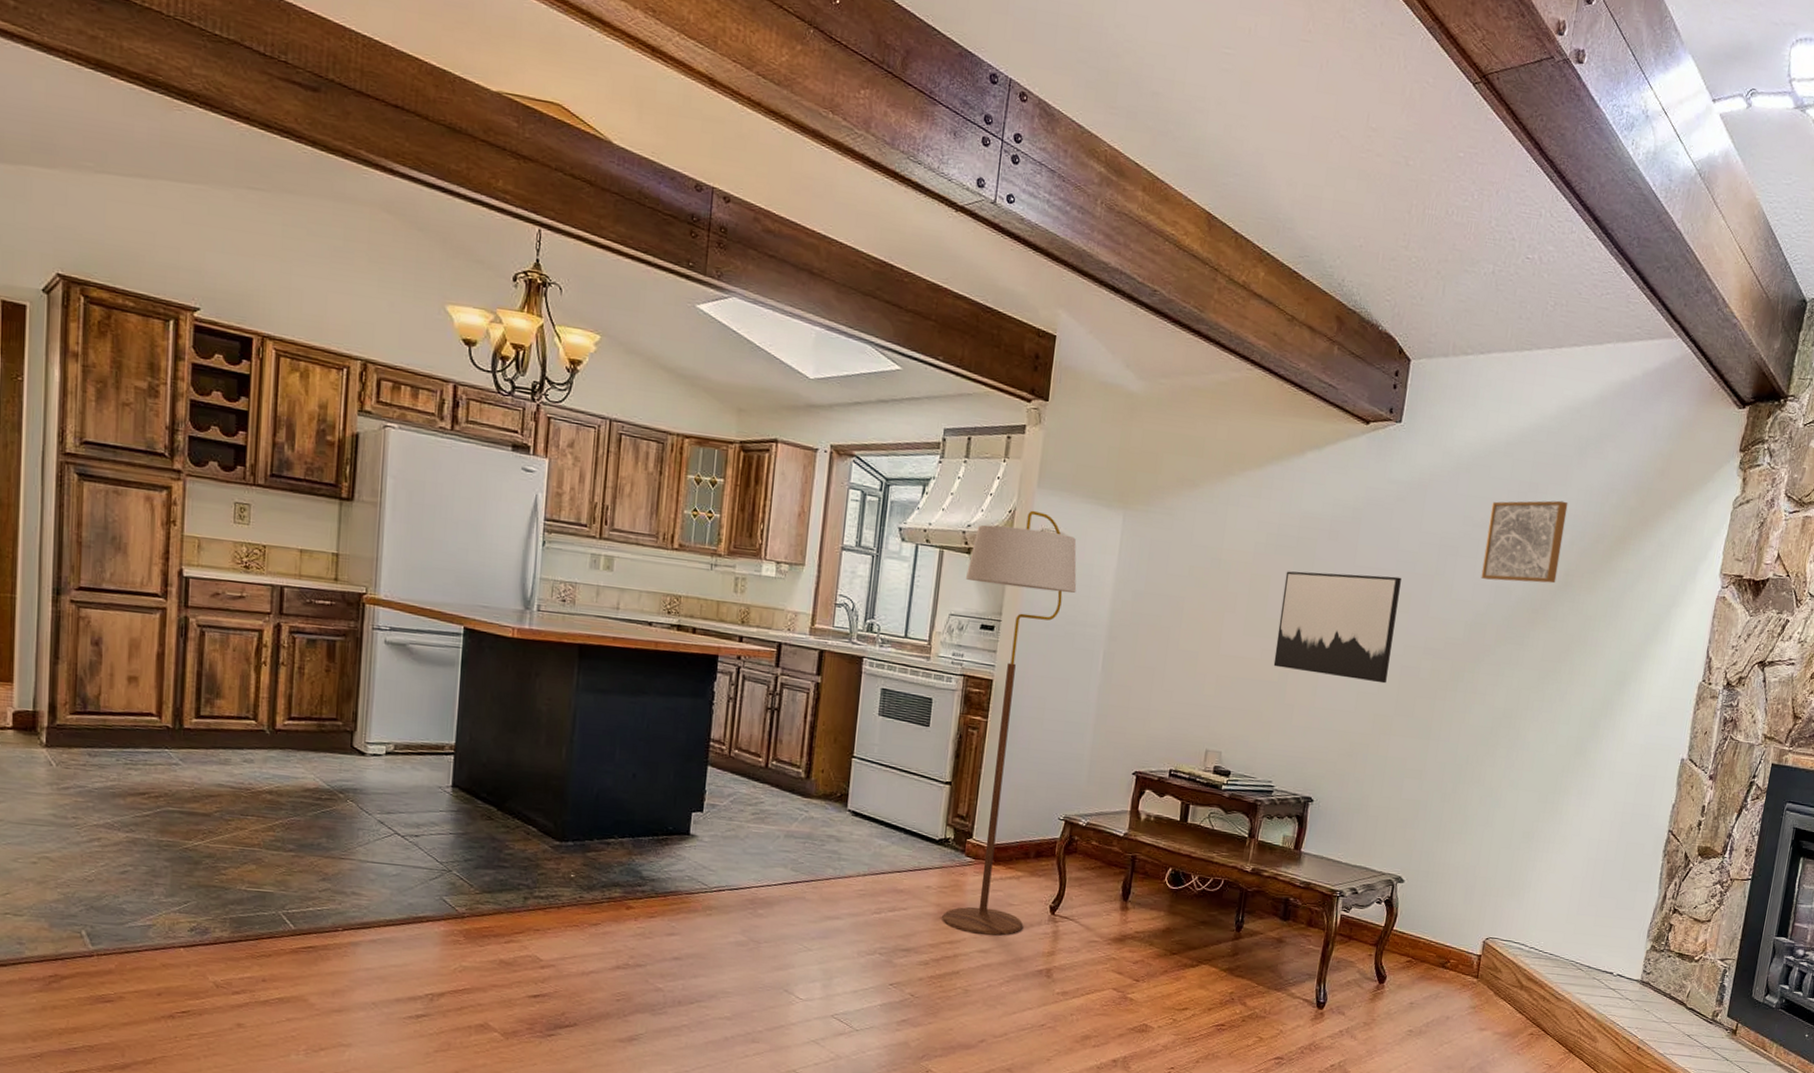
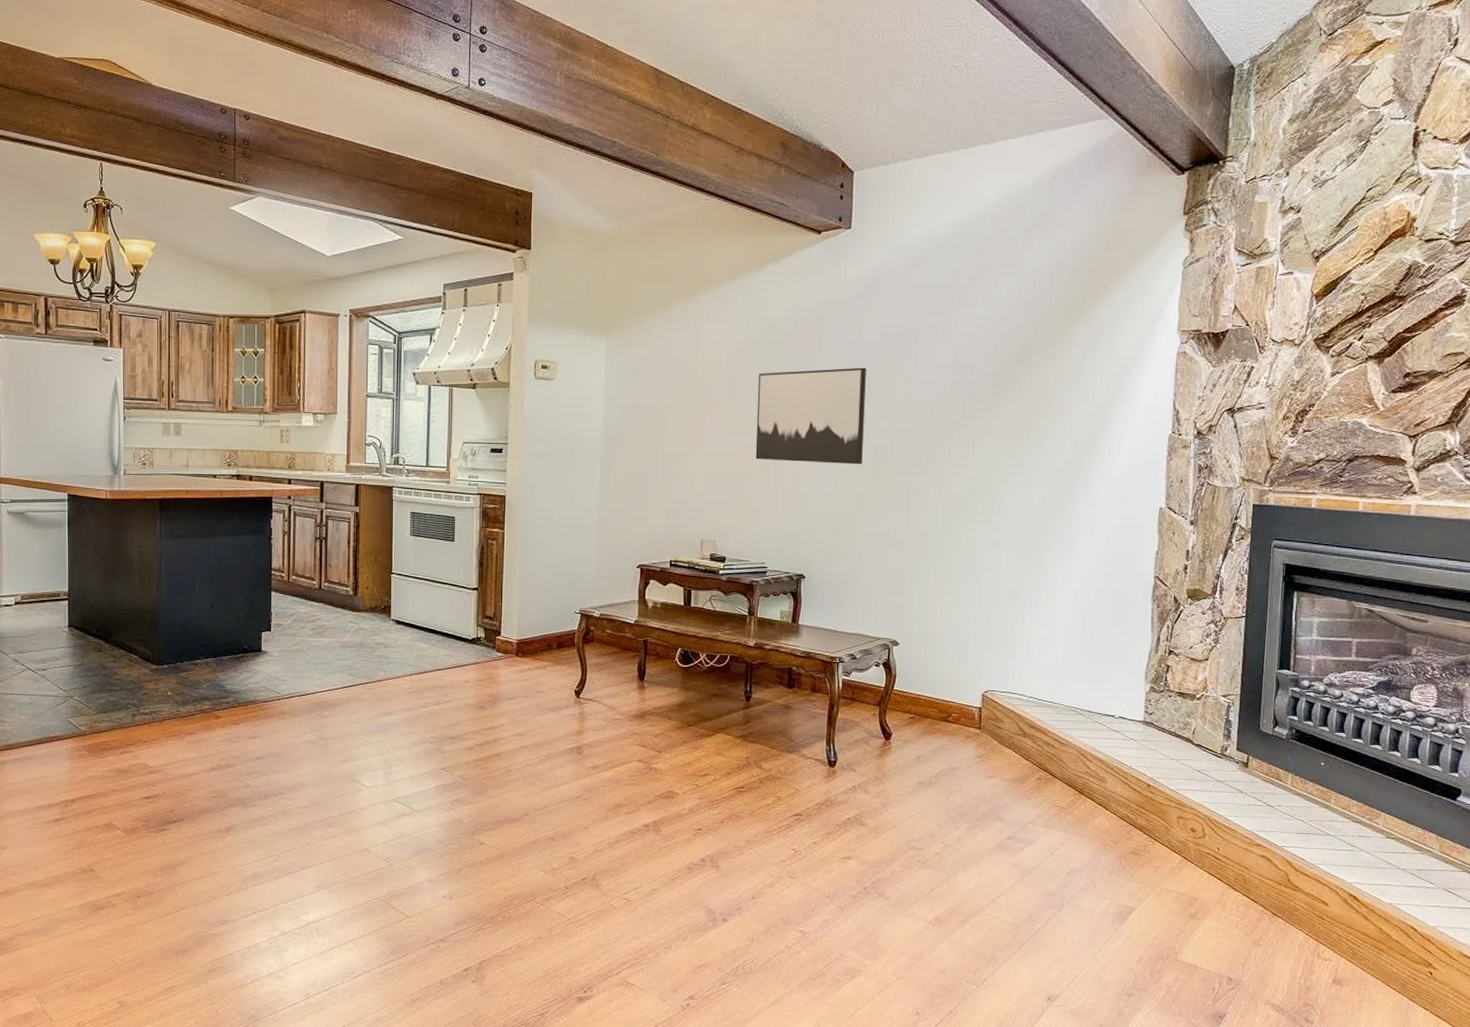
floor lamp: present [942,510,1077,936] -> none [474,345,571,720]
wall art: present [1481,500,1568,584] -> none [942,281,1019,360]

